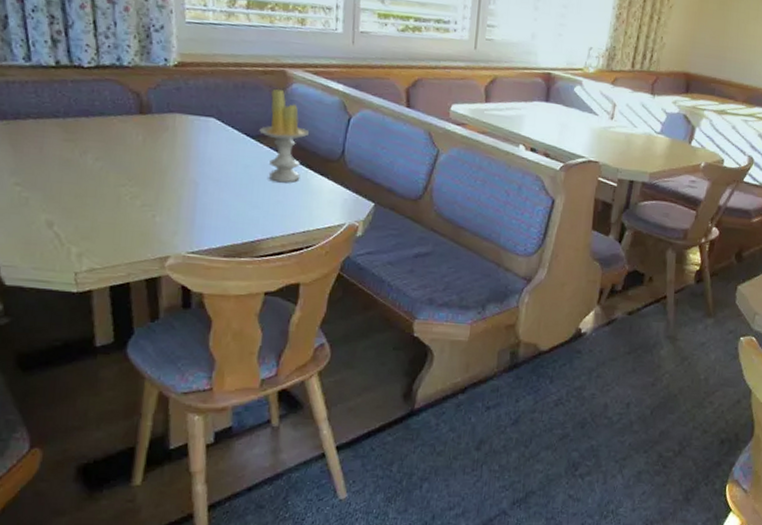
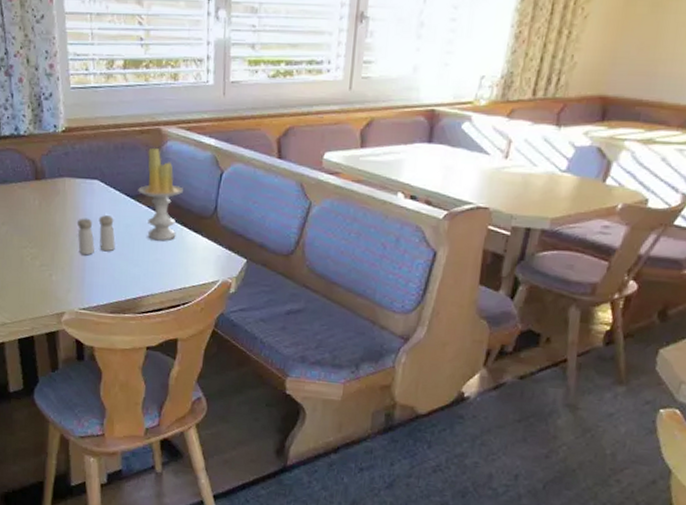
salt and pepper shaker: none [188,154,232,196] -> present [77,215,115,255]

